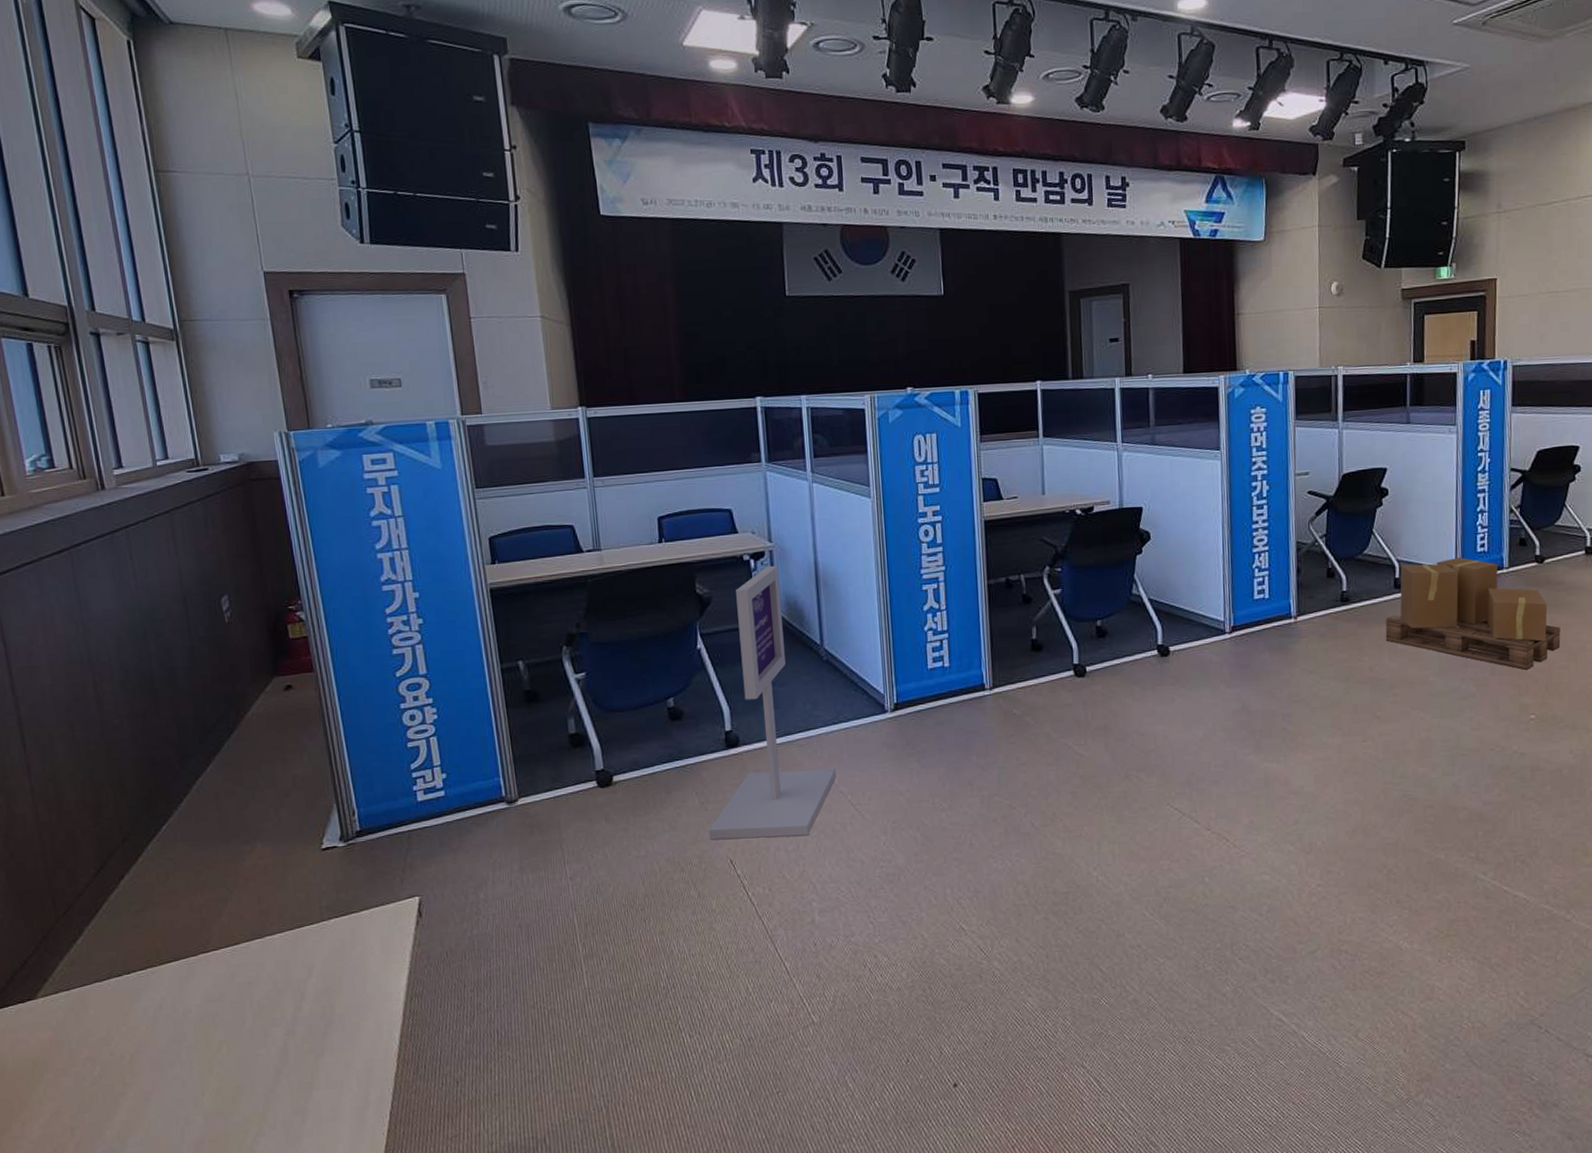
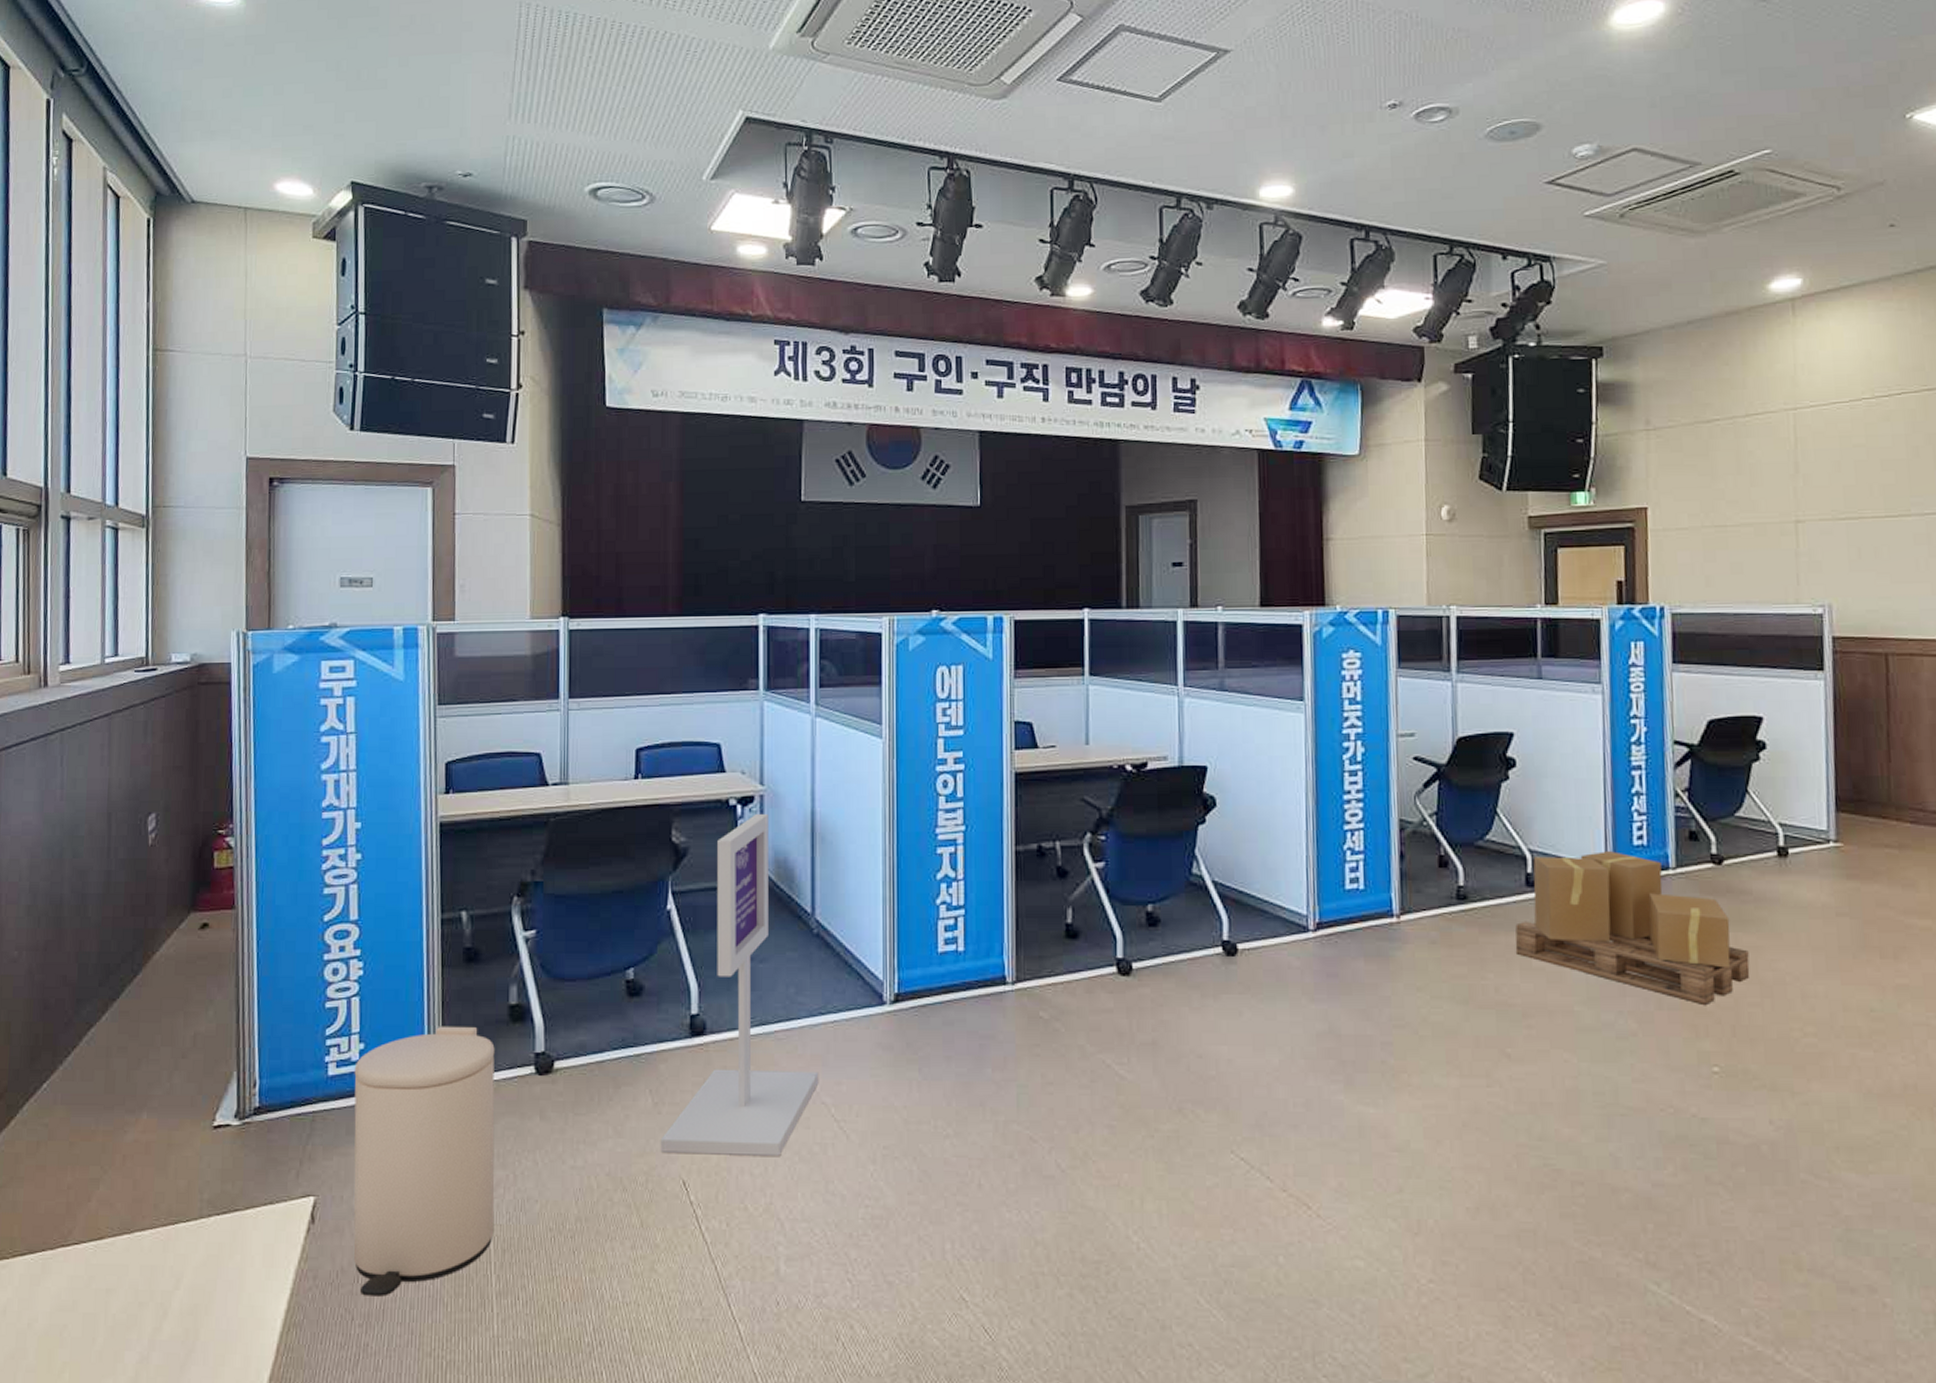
pedal bin: none [440,753,577,968] -> present [353,1026,495,1297]

